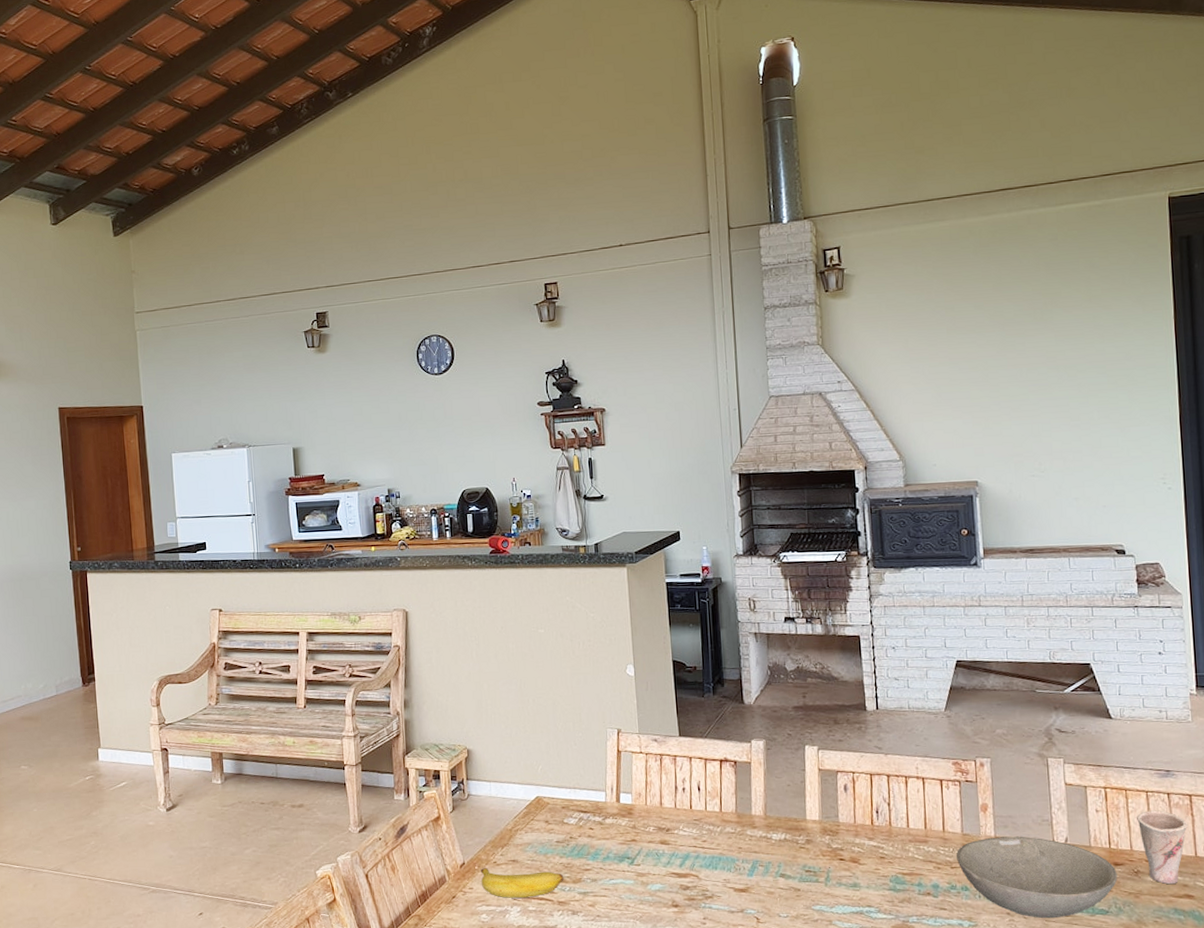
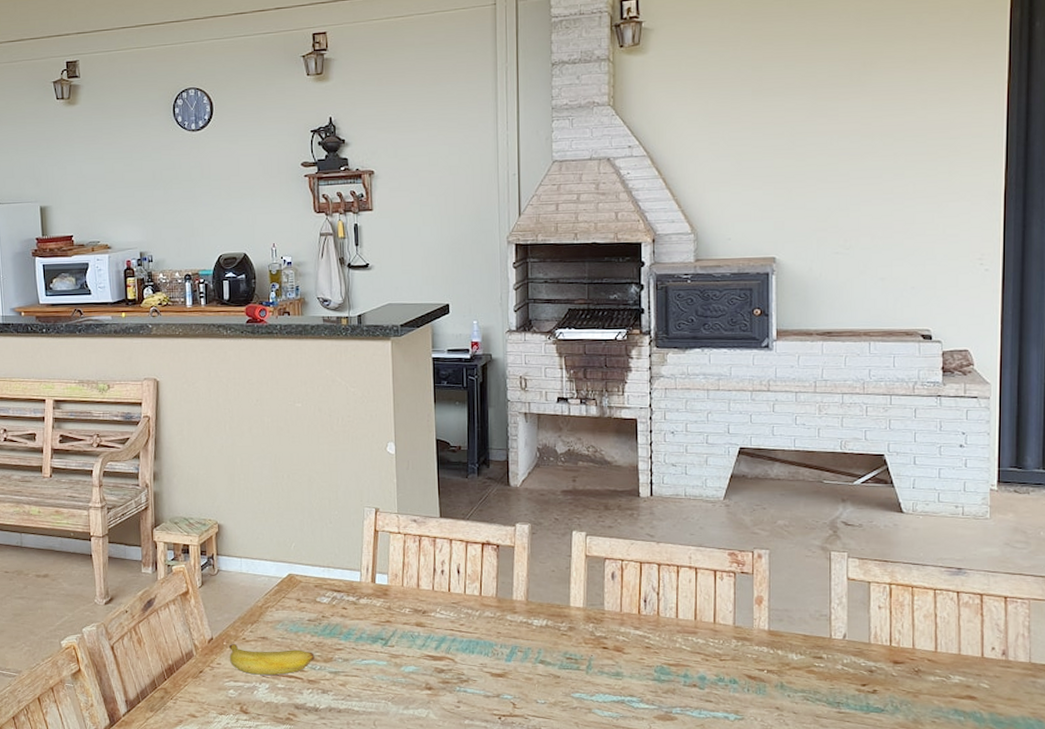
bowl: present [956,836,1118,919] -> none [727,630,896,715]
cup: present [1136,810,1188,885] -> none [921,609,977,685]

